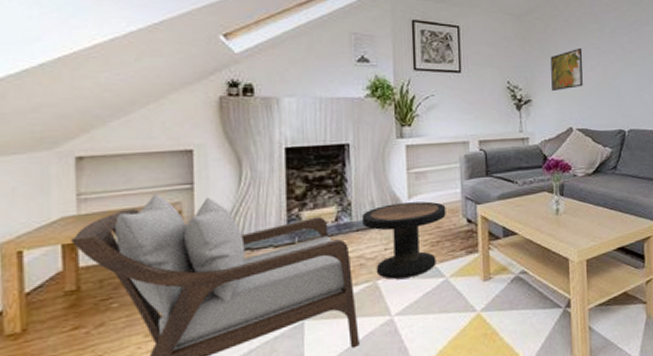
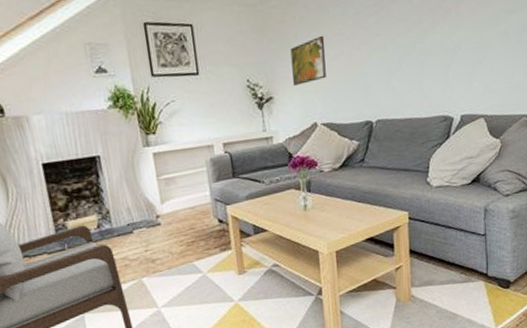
side table: present [361,201,446,279] -> none [120,205,198,277]

